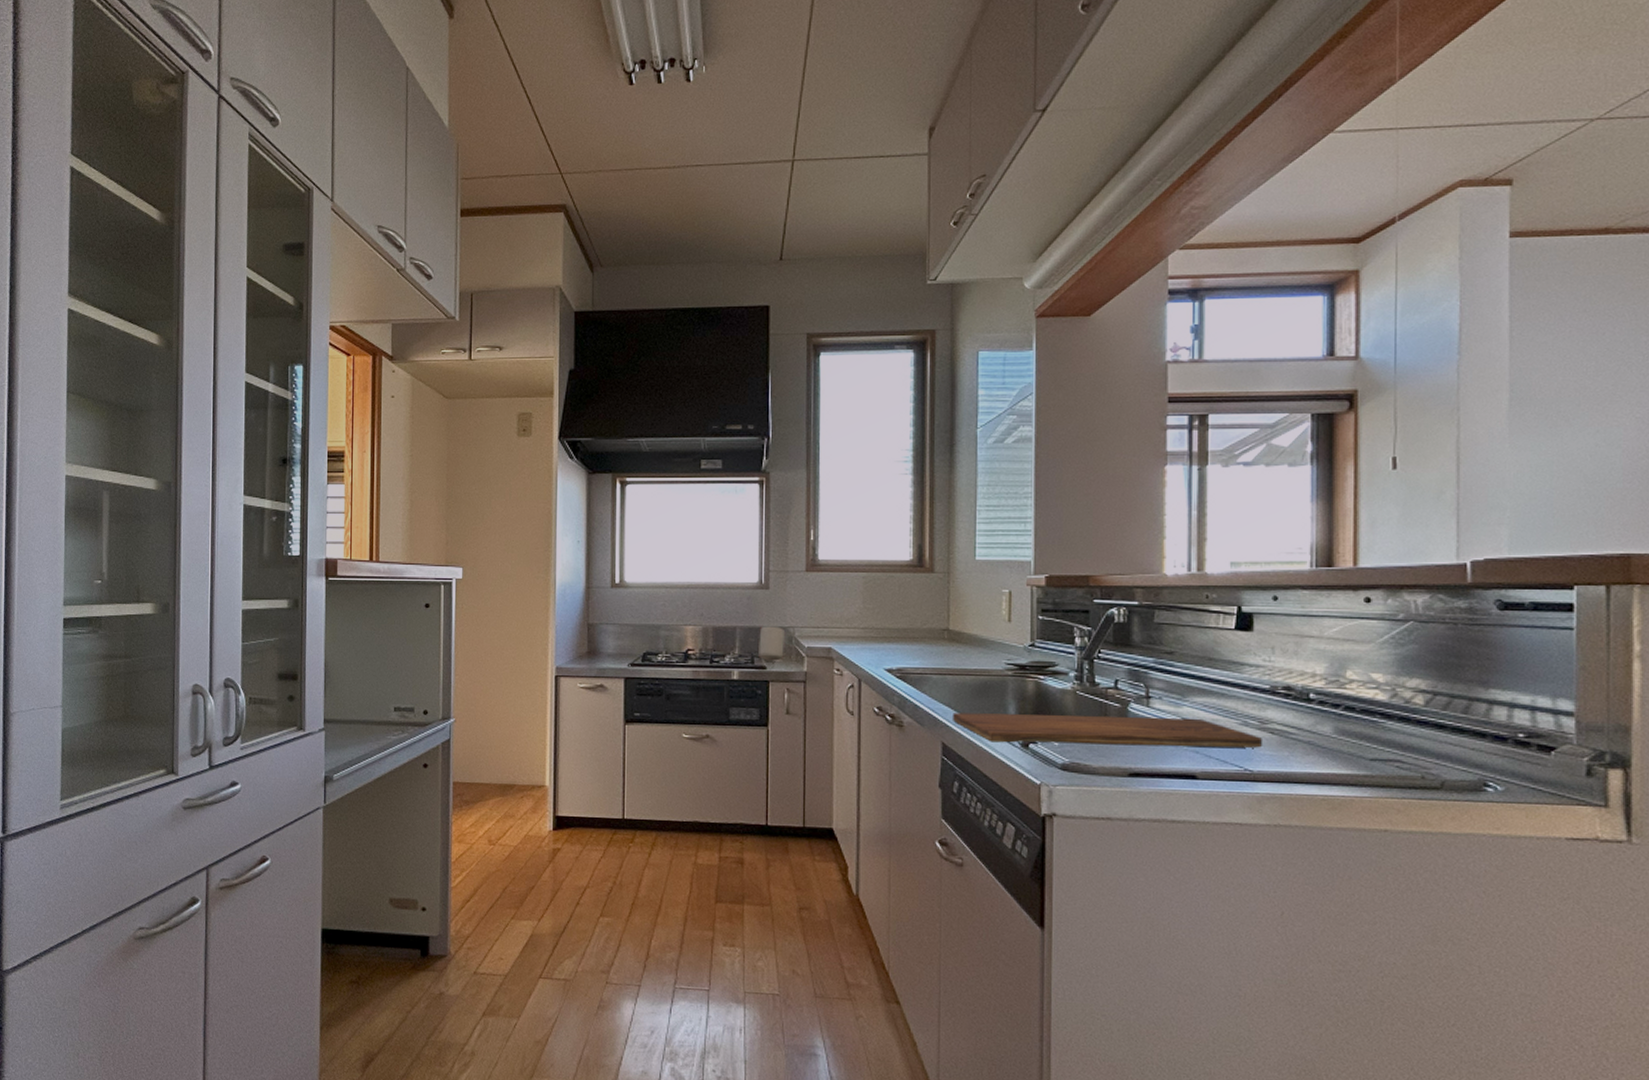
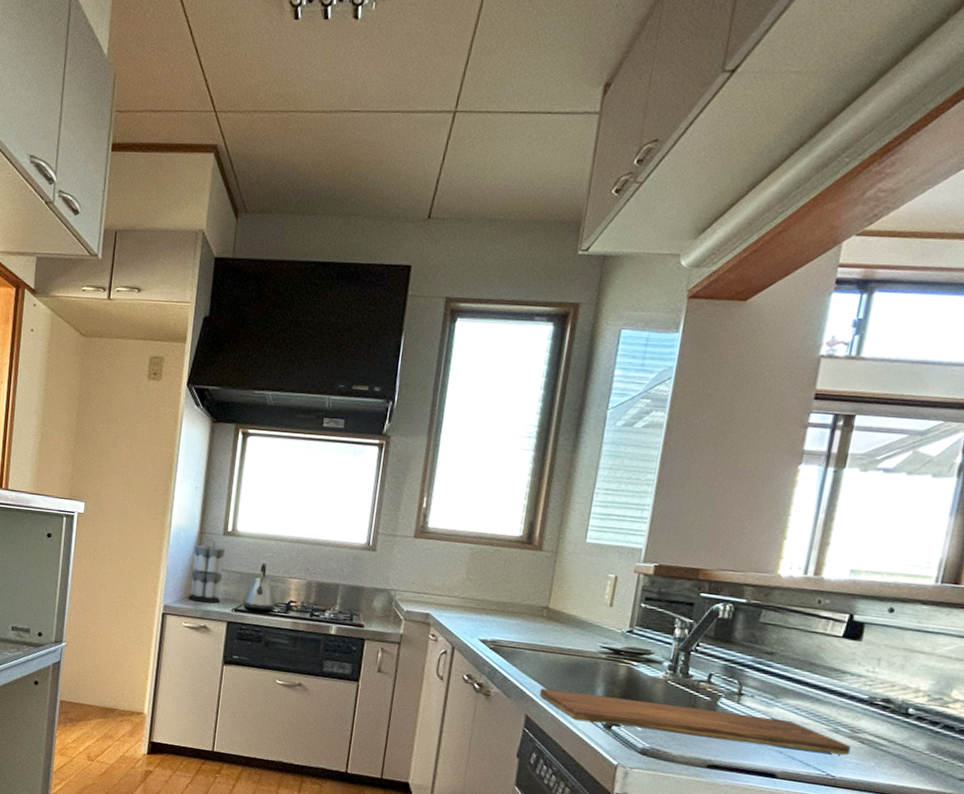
spice rack: none [580,593,615,660] -> present [188,538,226,604]
kettle: none [639,610,673,666] -> present [243,561,276,614]
canister: present [749,623,794,663] -> none [350,584,395,622]

